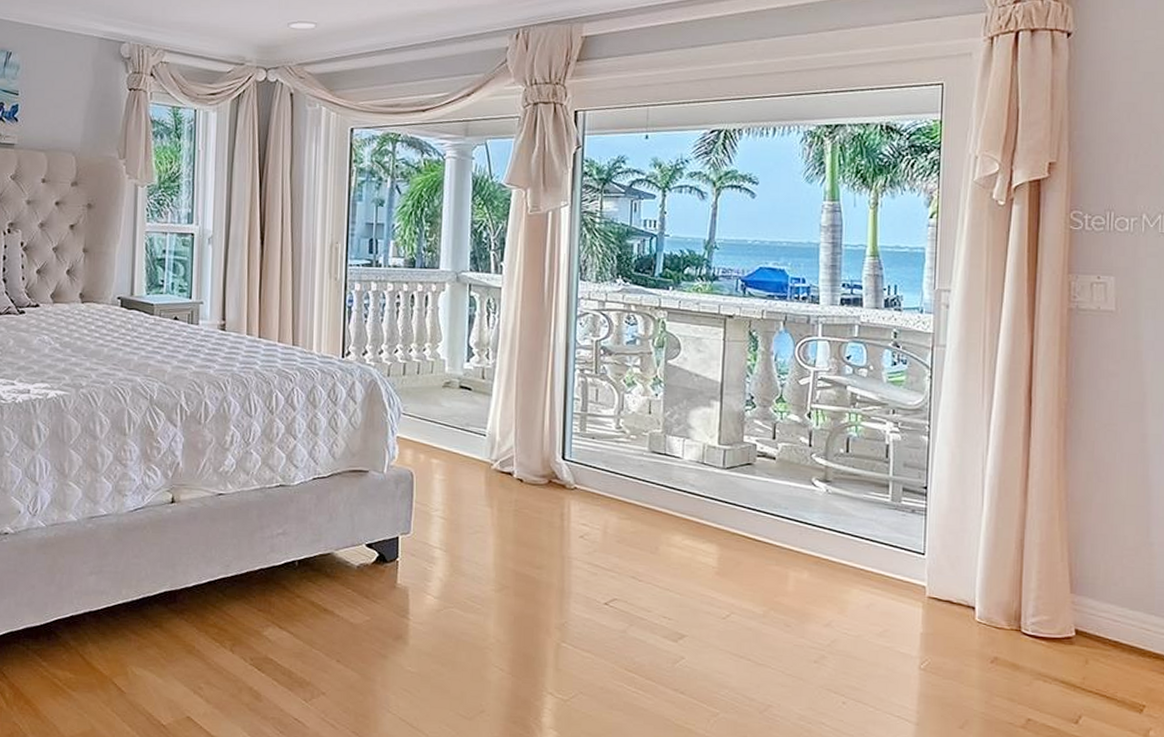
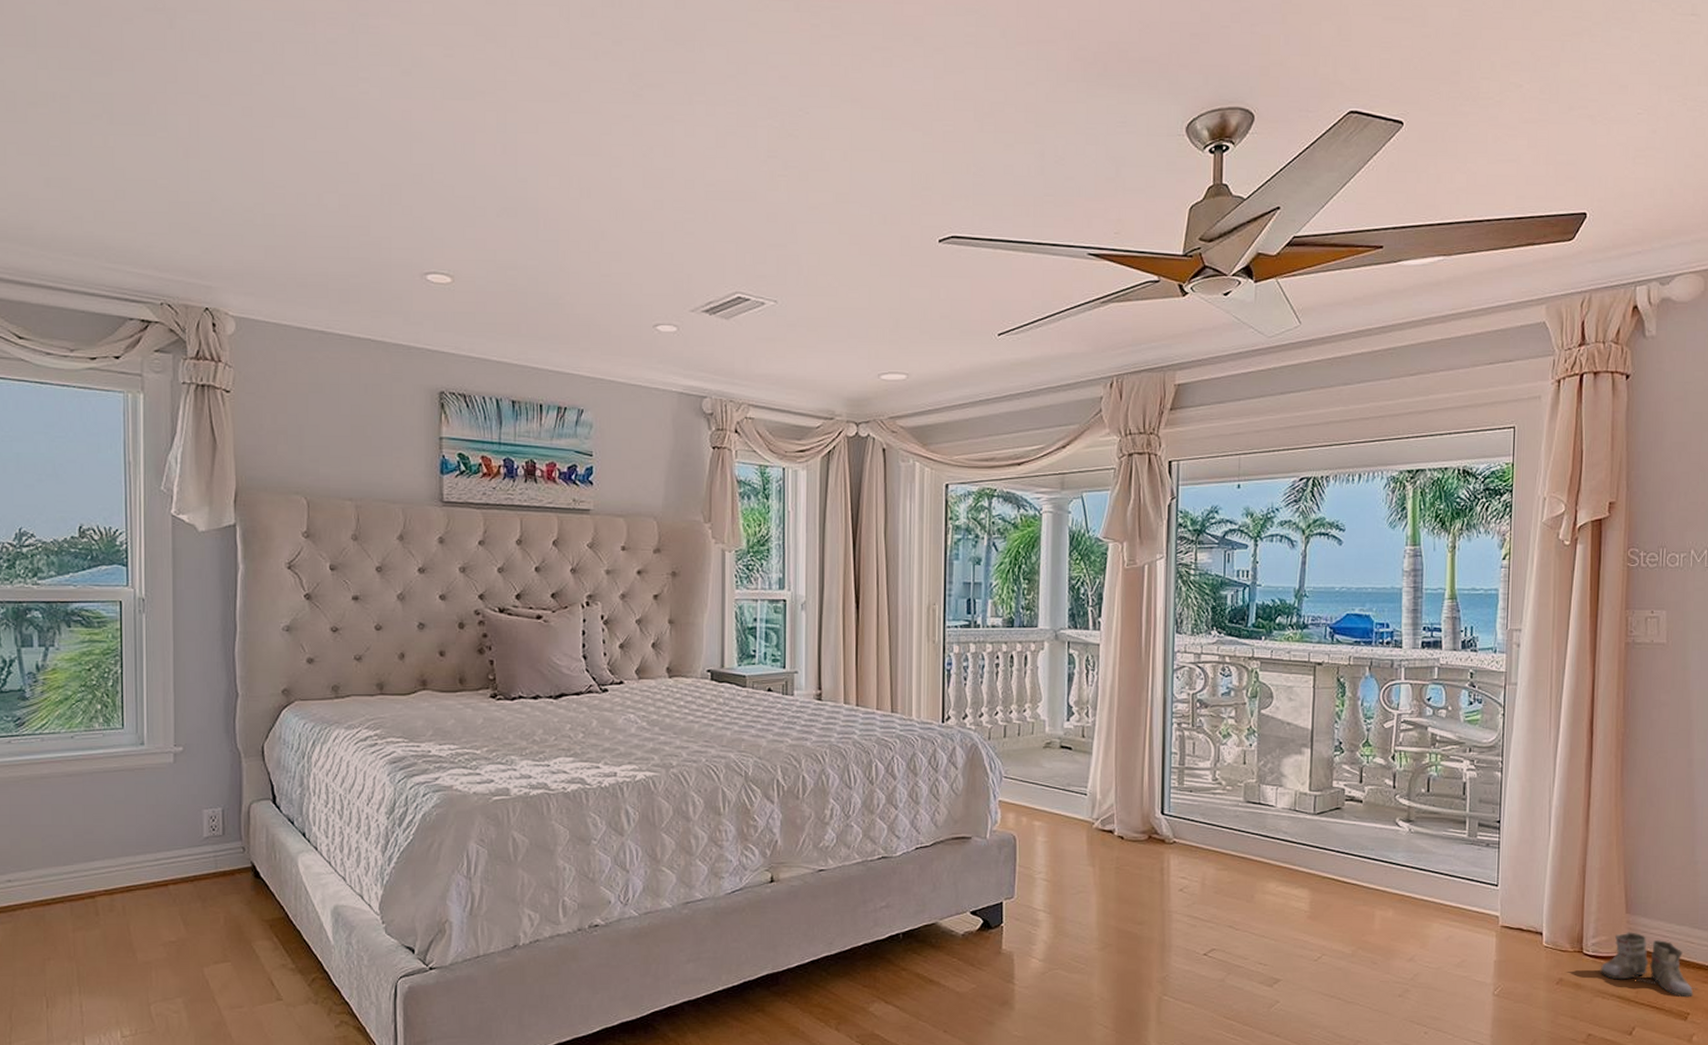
boots: none [1040,613,1155,689] -> present [1600,932,1698,998]

